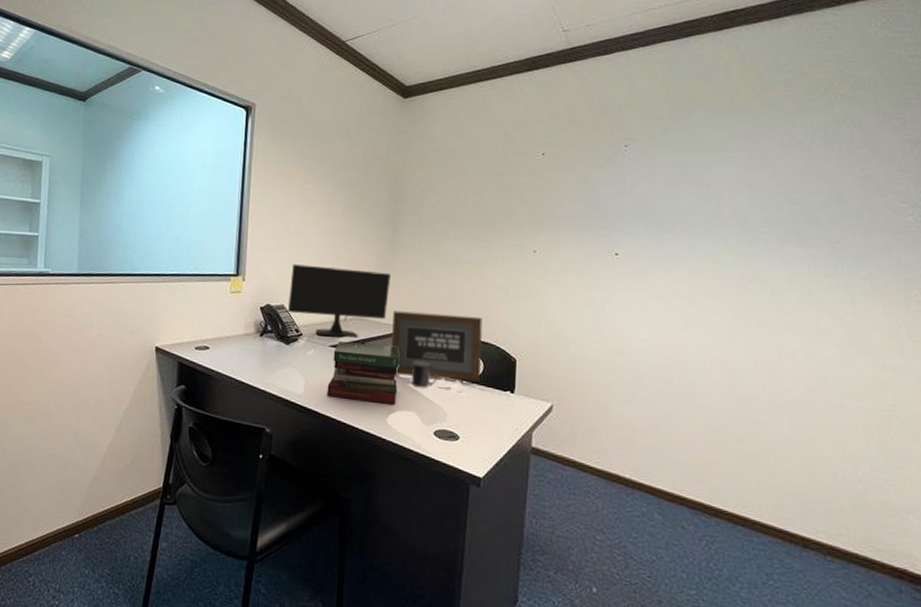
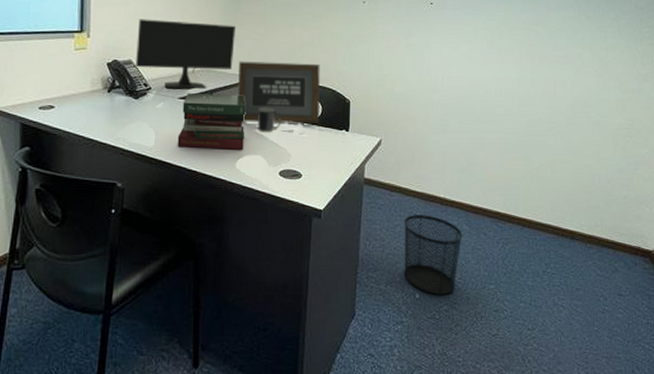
waste bin: none [578,494,654,595] -> present [404,215,463,296]

